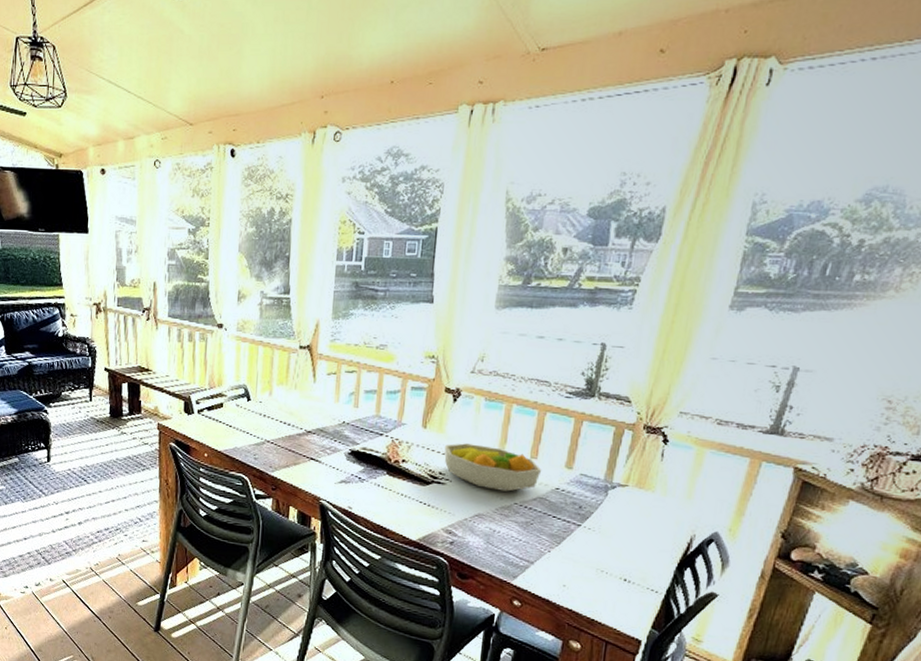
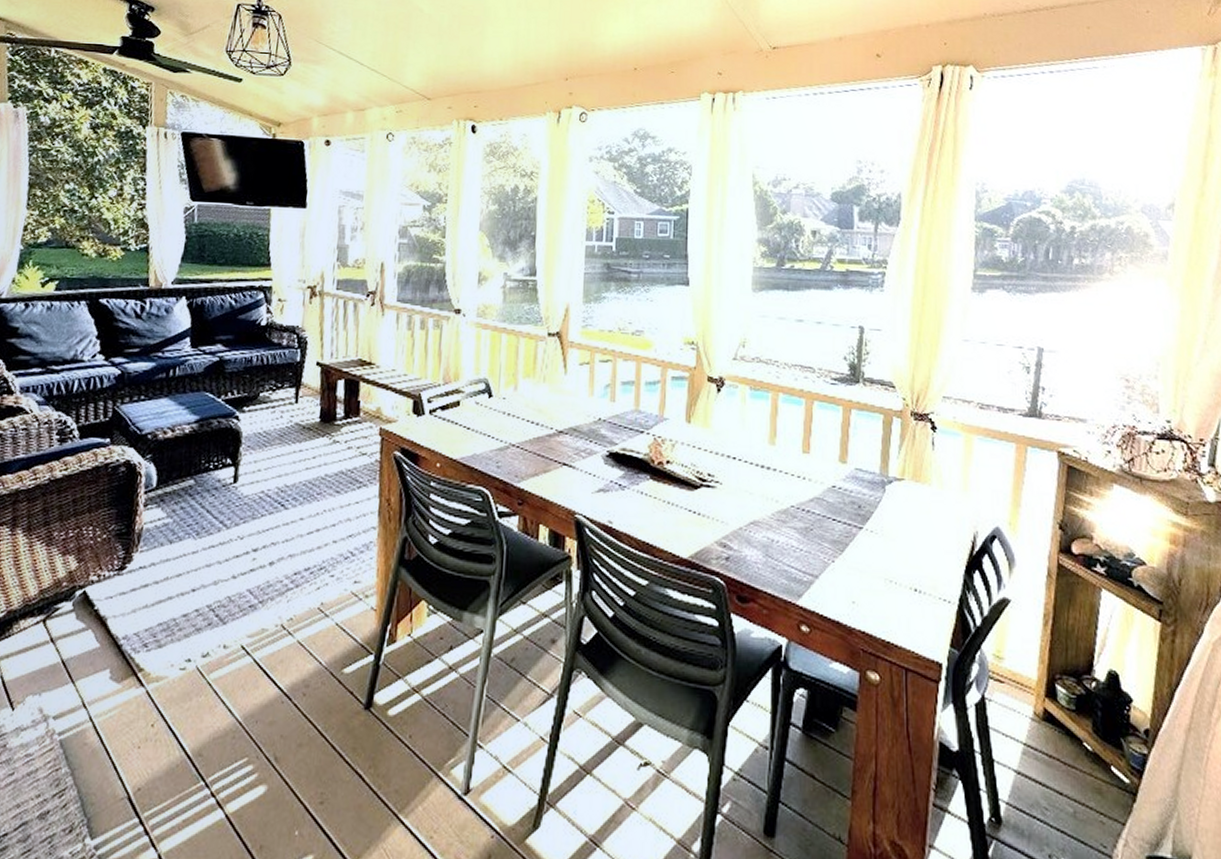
fruit bowl: present [444,443,542,492] -> none [712,438,816,493]

